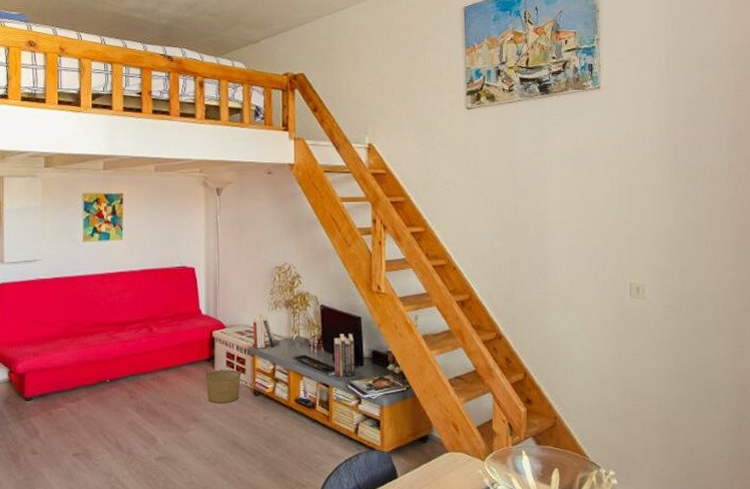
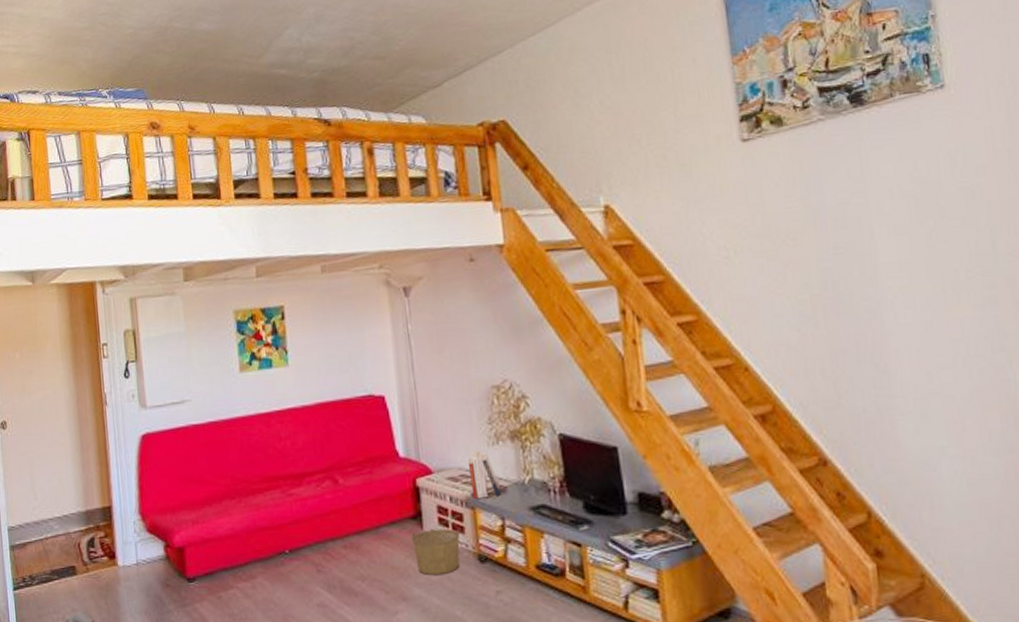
books: present [333,334,355,377] -> none [581,471,617,532]

